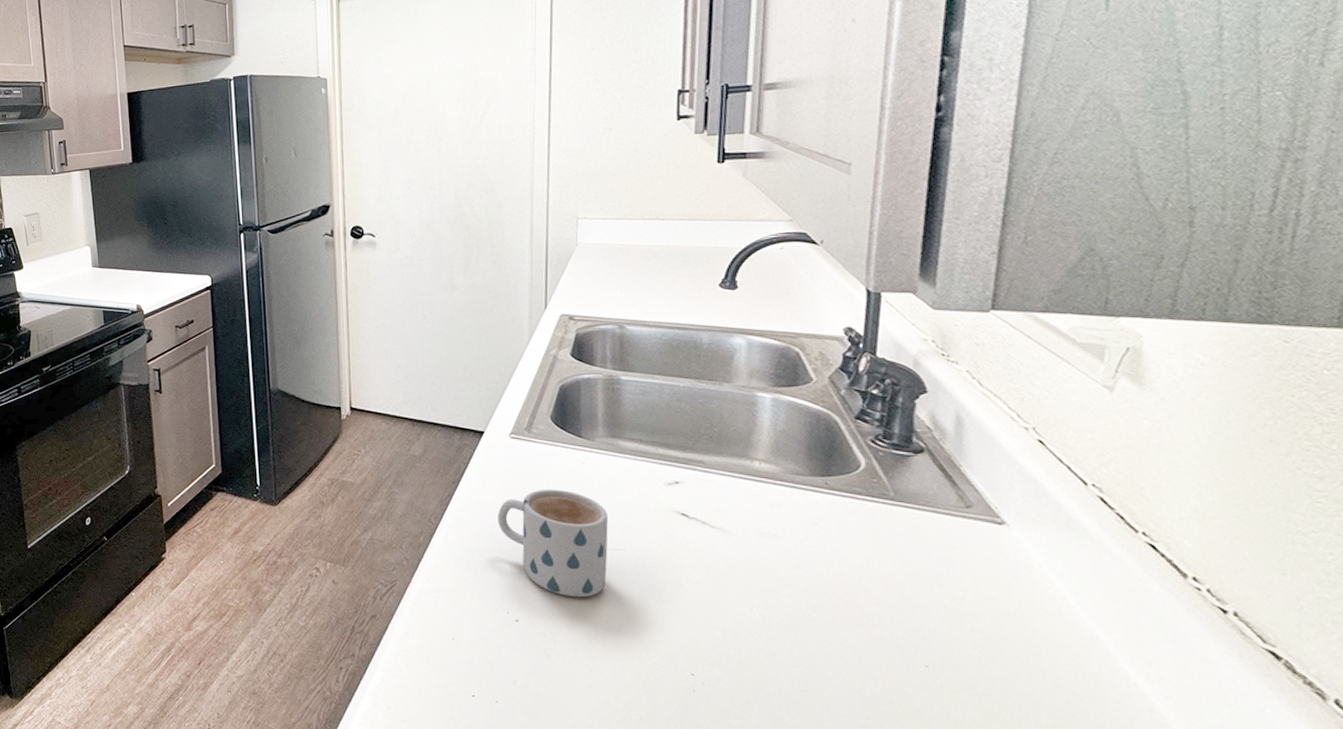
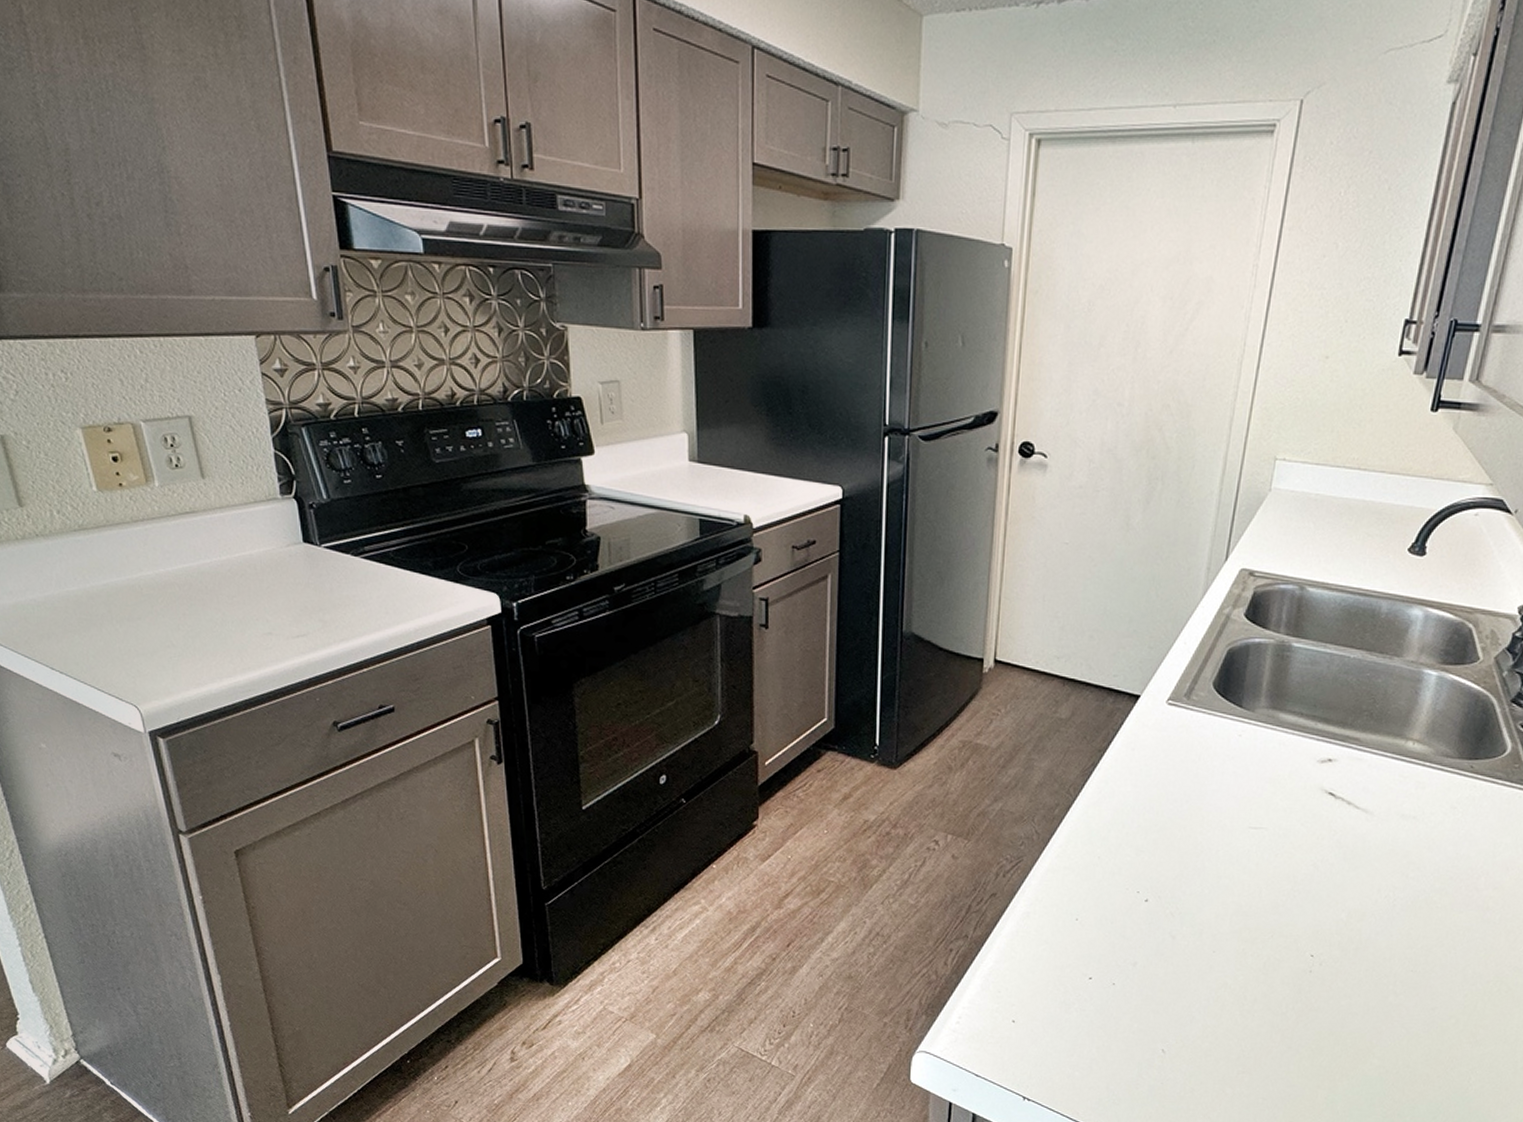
mug: present [498,489,609,598] -> none [1141,761,1256,878]

